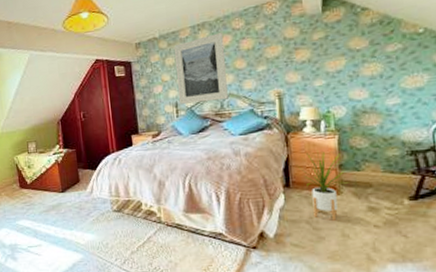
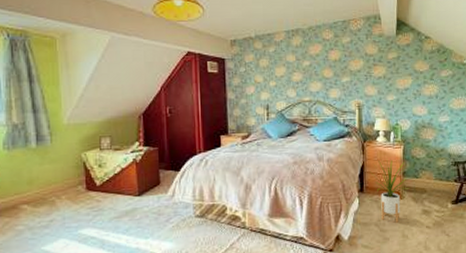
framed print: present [173,32,228,104] -> none [268,41,316,107]

